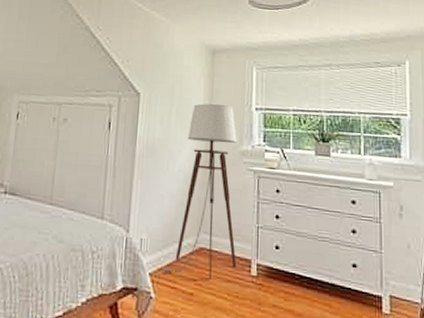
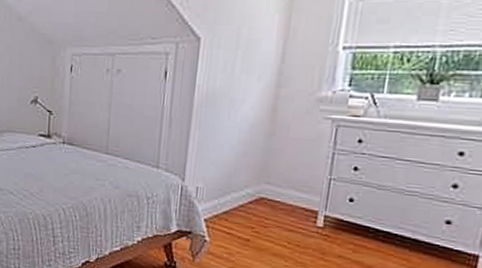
floor lamp: present [162,103,237,280] -> none [217,45,315,228]

